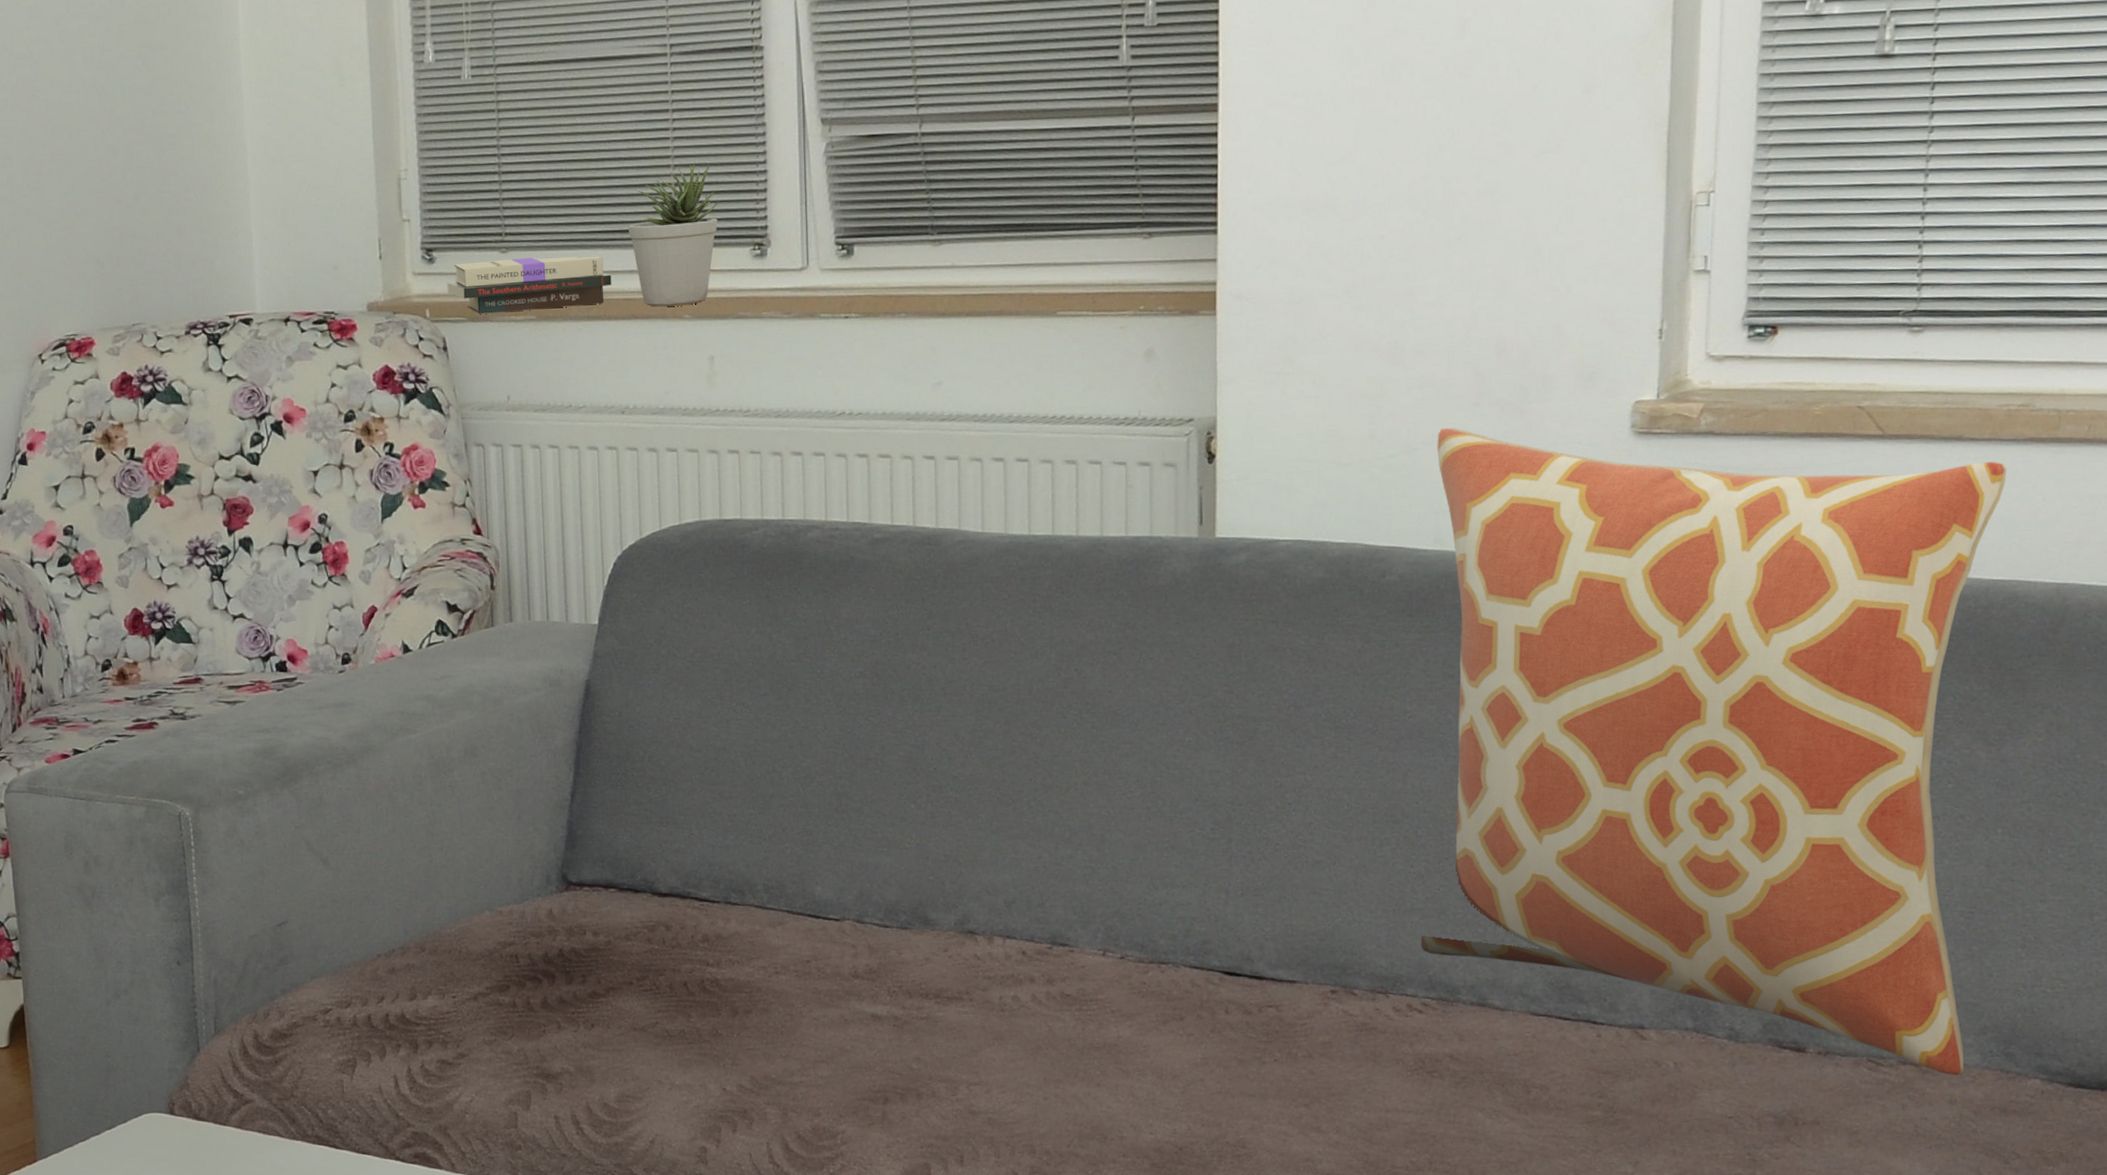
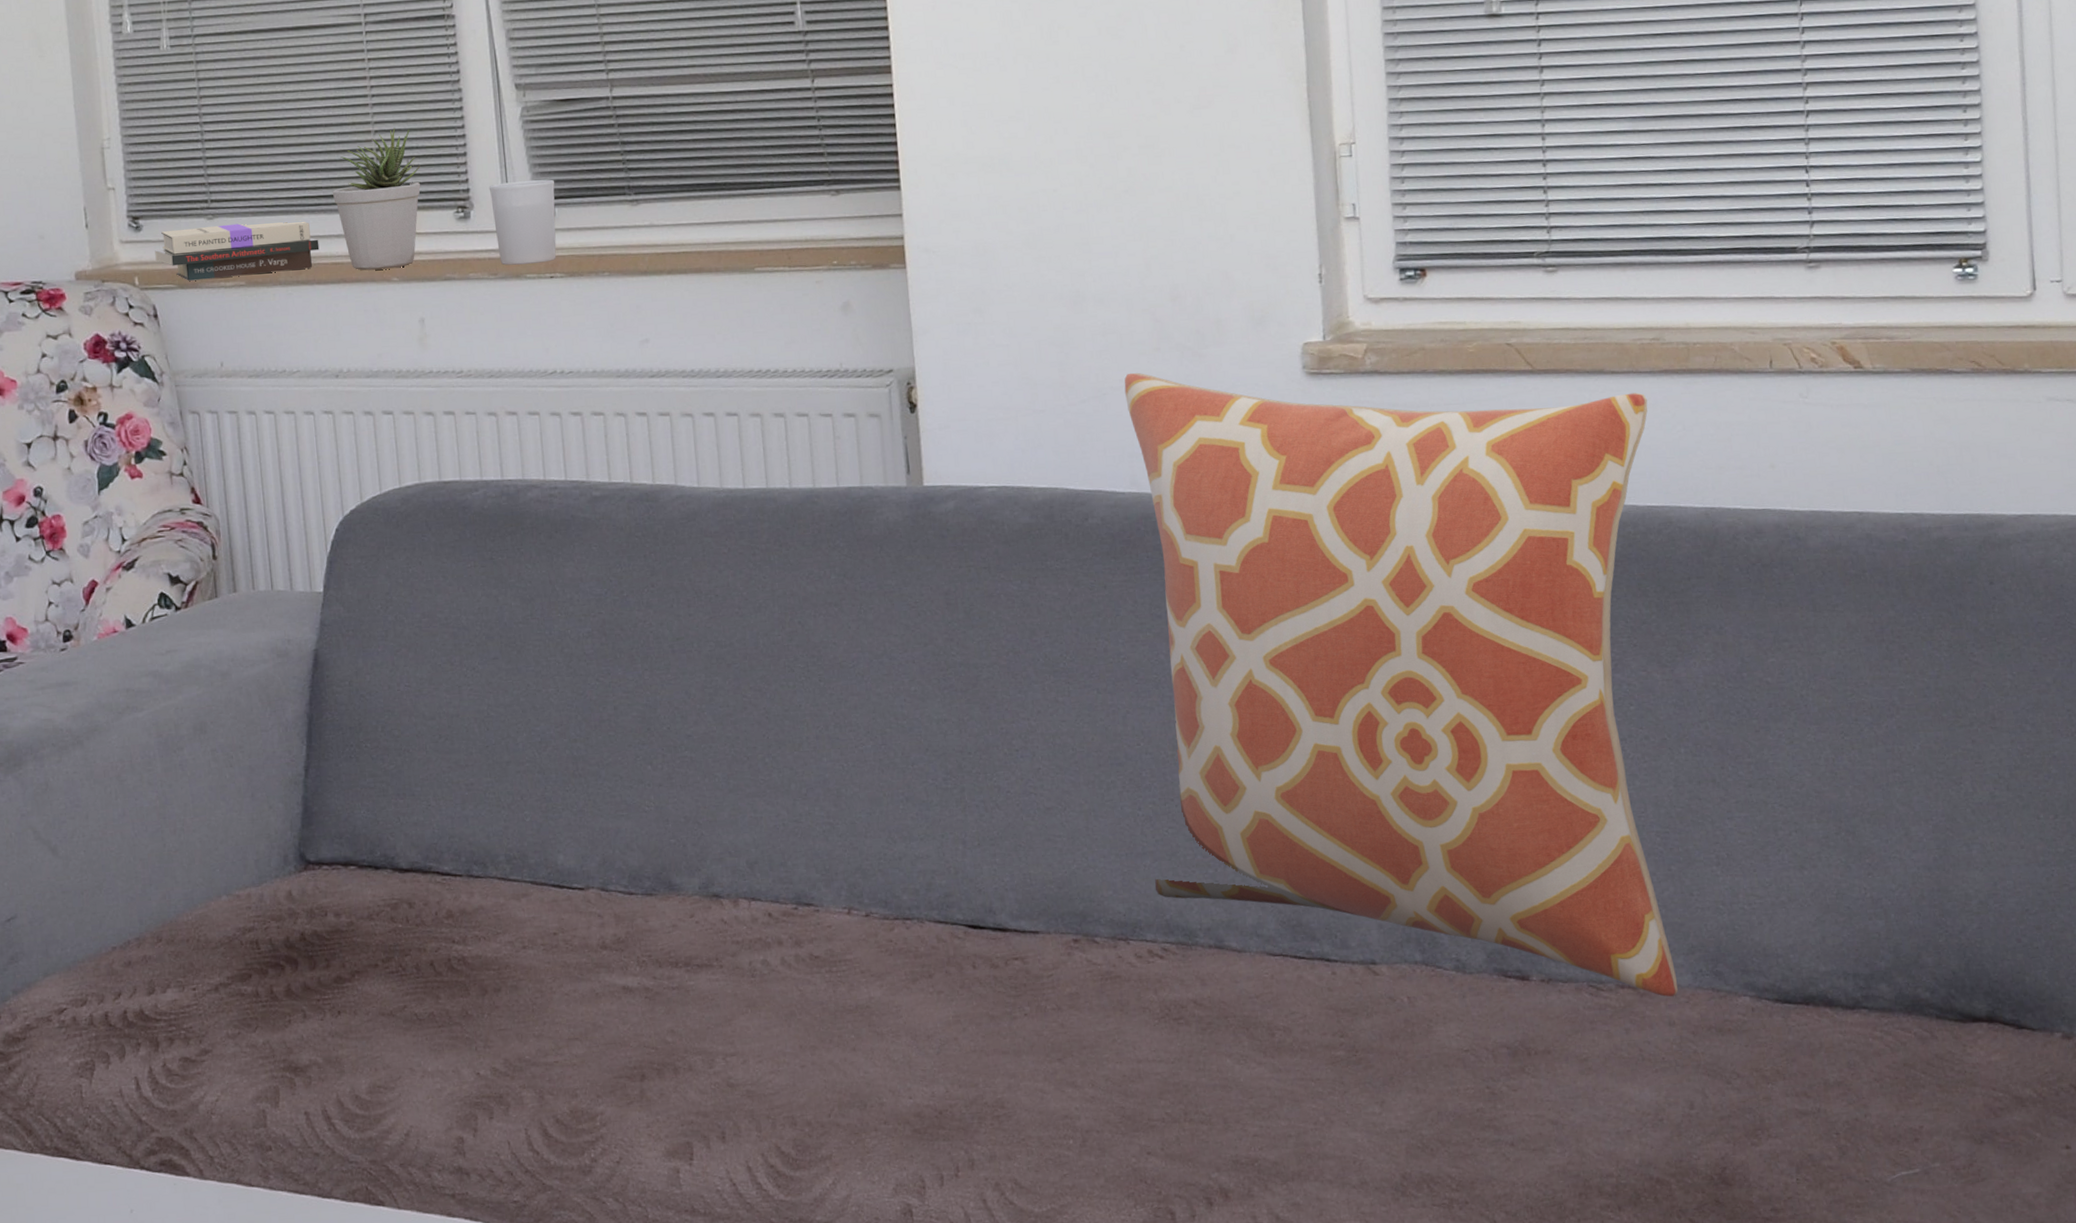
candle holder: none [787,217,856,305] -> present [488,179,557,266]

